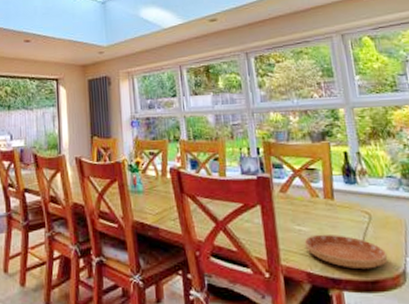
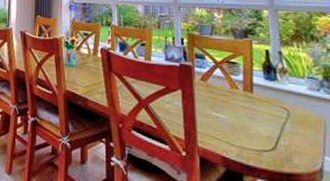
saucer: present [304,234,388,270] -> none [221,122,305,162]

